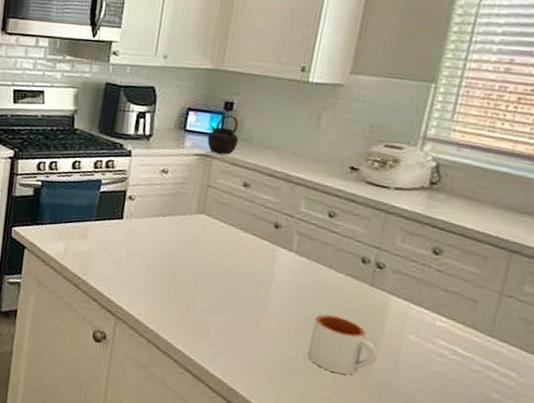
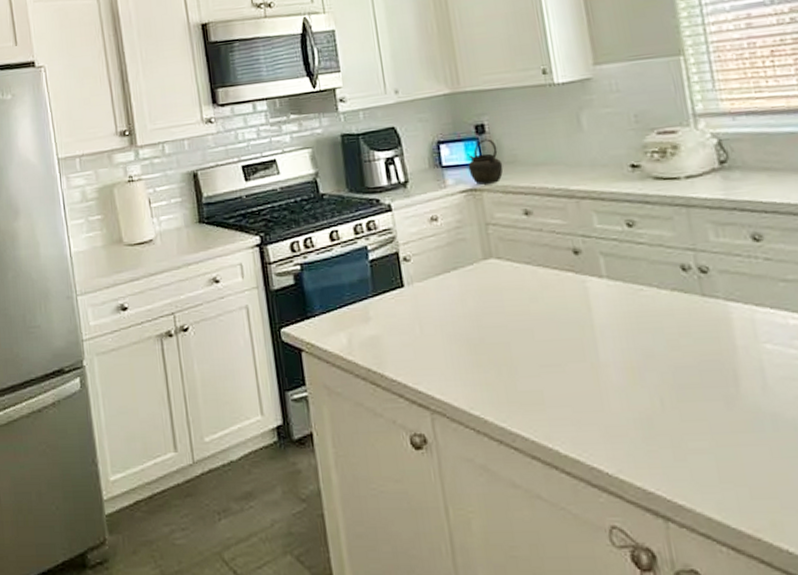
mug: present [307,314,378,376] -> none [656,343,743,415]

